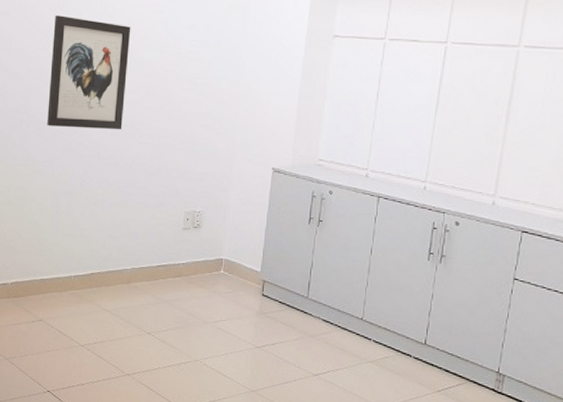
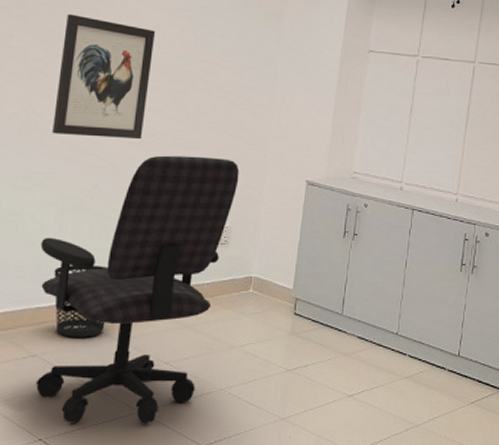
office chair: none [42,144,209,385] -> present [35,155,239,424]
wastebasket: none [53,243,97,307] -> present [54,265,108,337]

